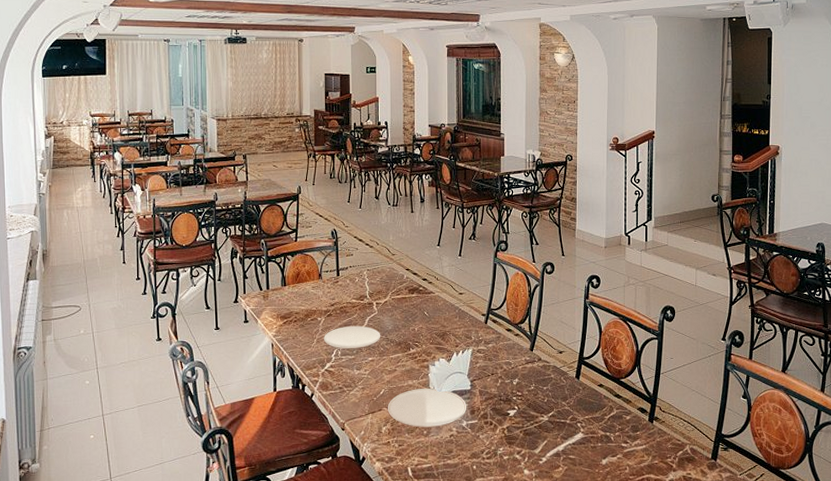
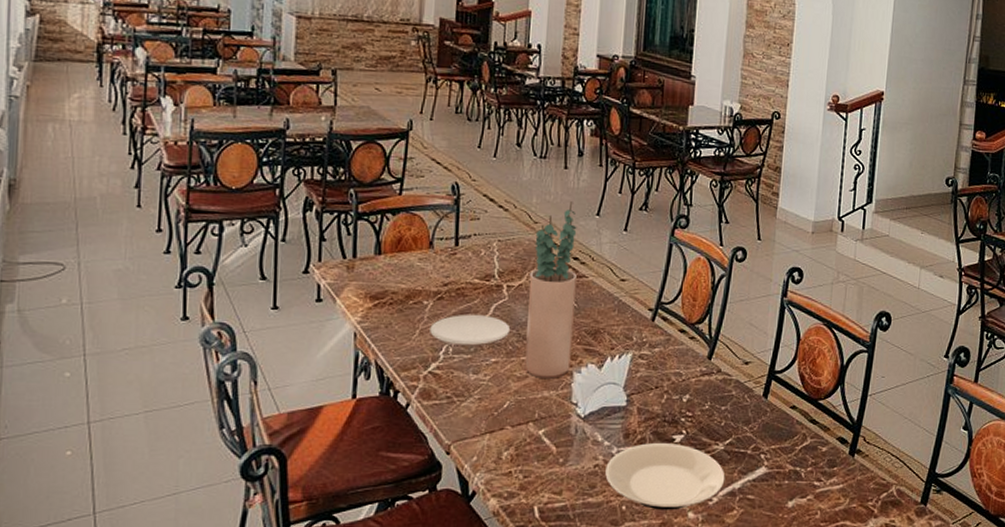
plate: present [387,388,467,428] -> none [511,402,620,455]
vase: none [392,237,427,371] -> present [524,201,577,379]
plate: none [459,417,551,469] -> present [605,443,725,510]

